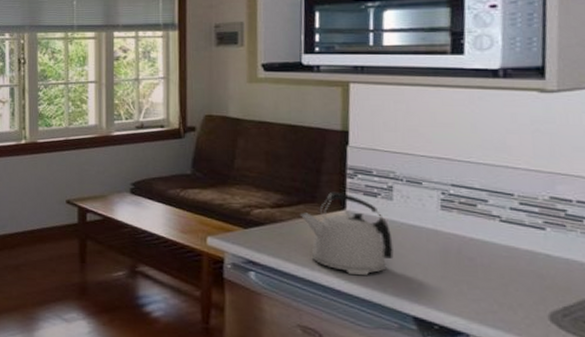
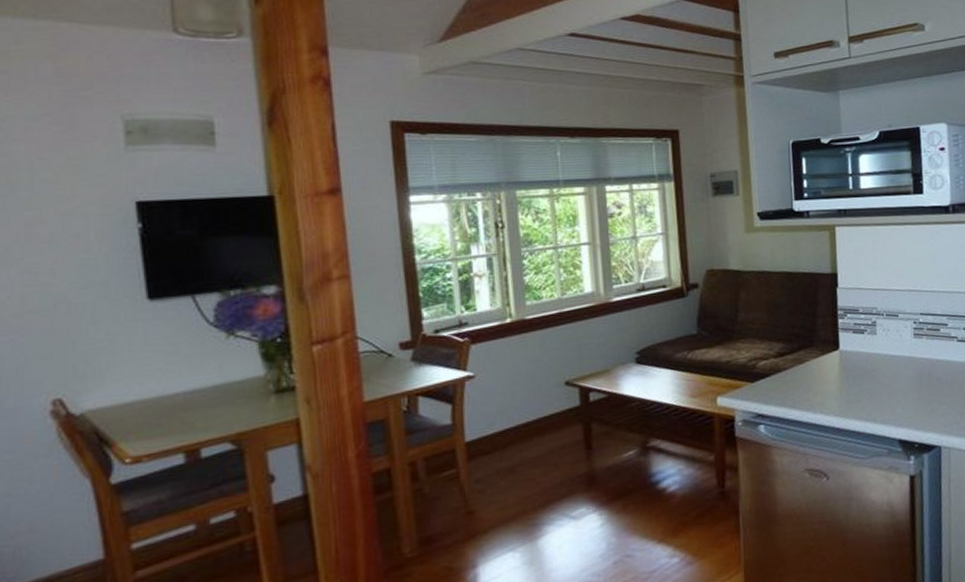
kettle: present [301,191,394,275] -> none [801,333,881,411]

